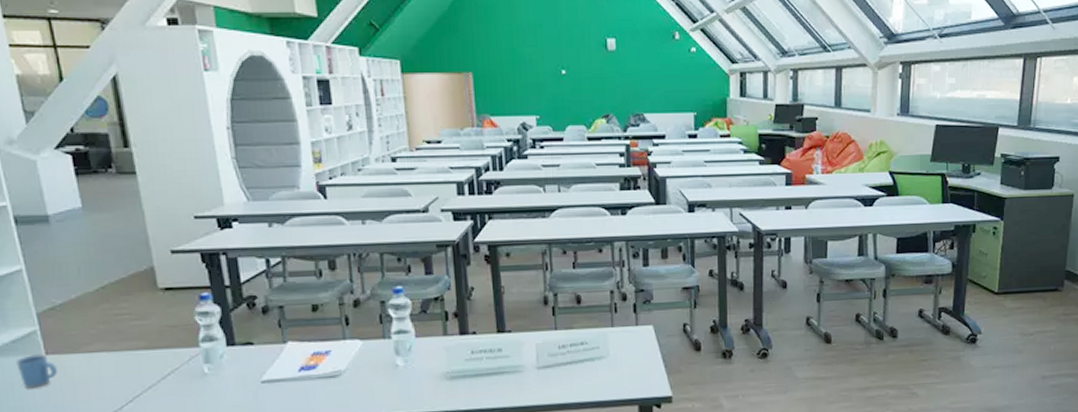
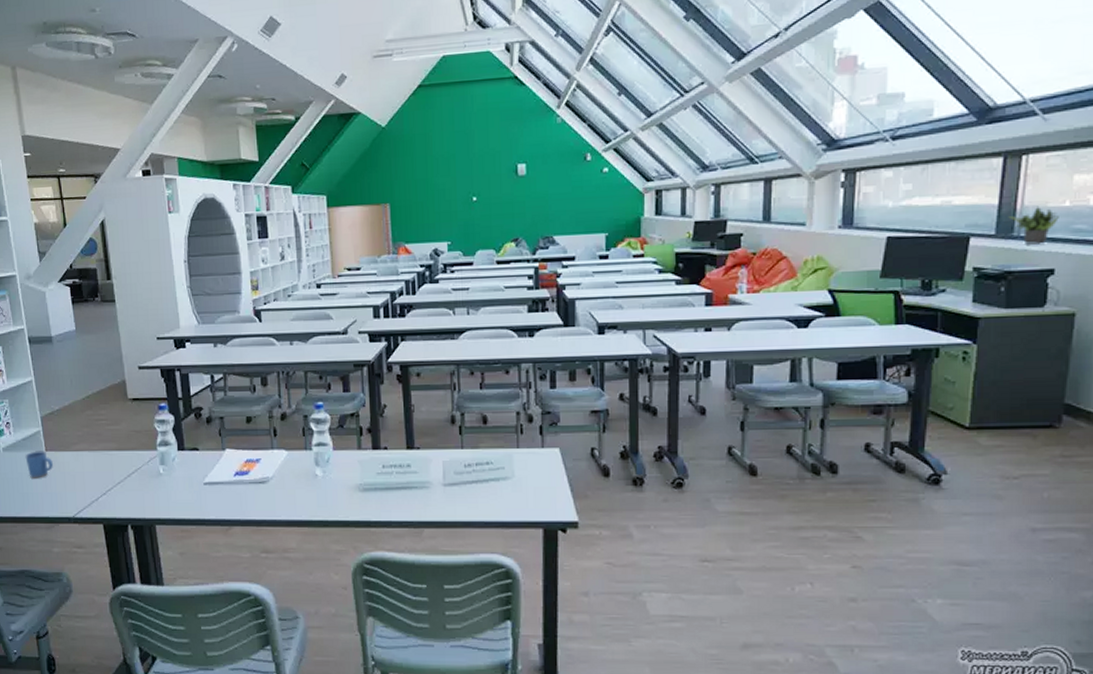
potted plant: none [1027,102,1063,136] -> present [1008,206,1059,245]

